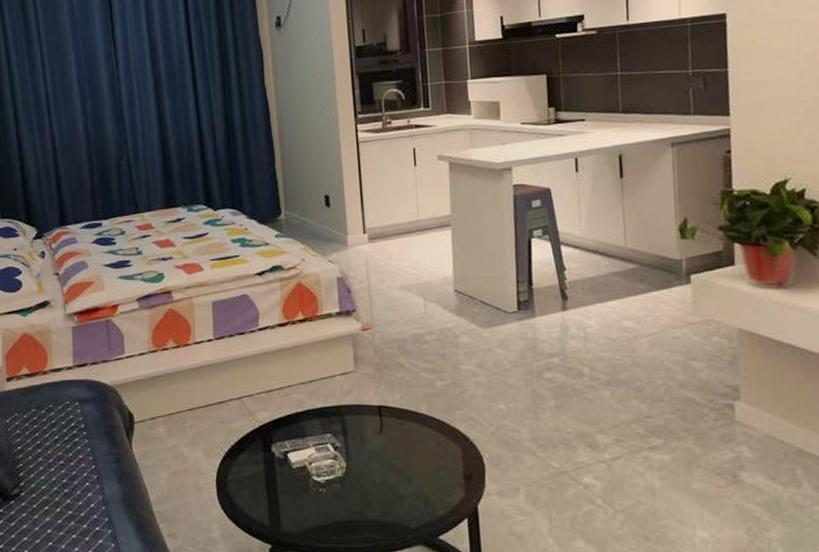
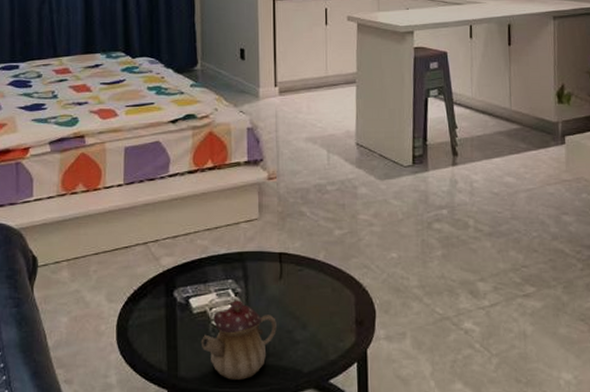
teapot: none [302,455,380,535] -> present [200,300,277,380]

